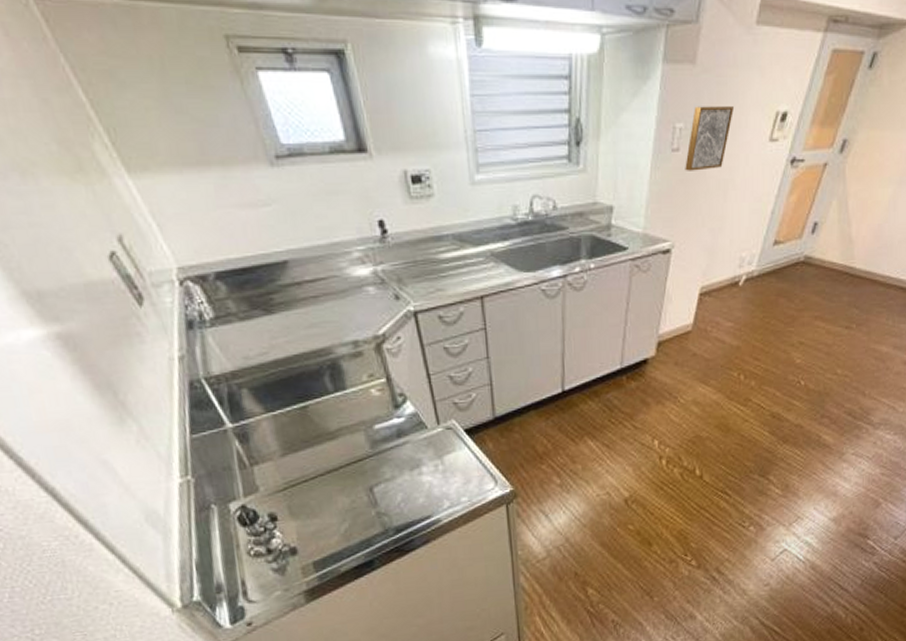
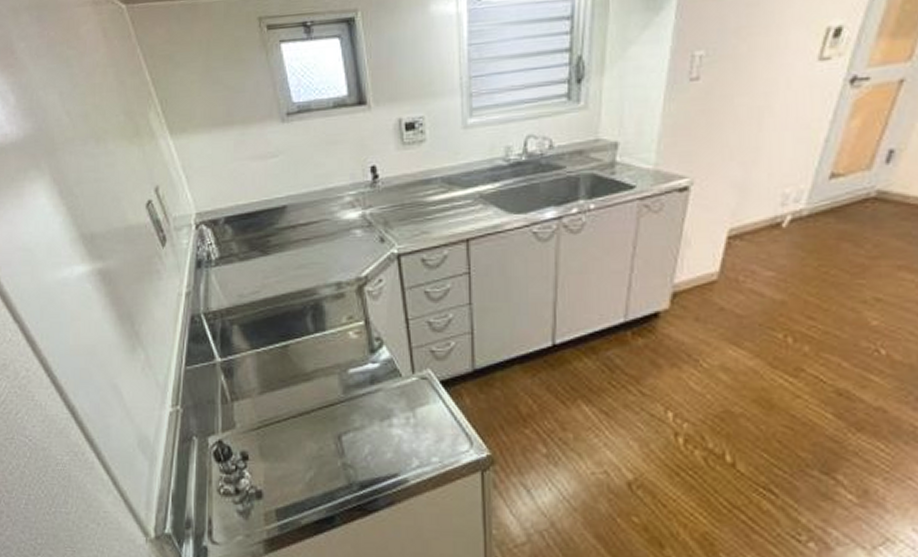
wall art: present [685,106,735,171] -> none [706,27,770,101]

